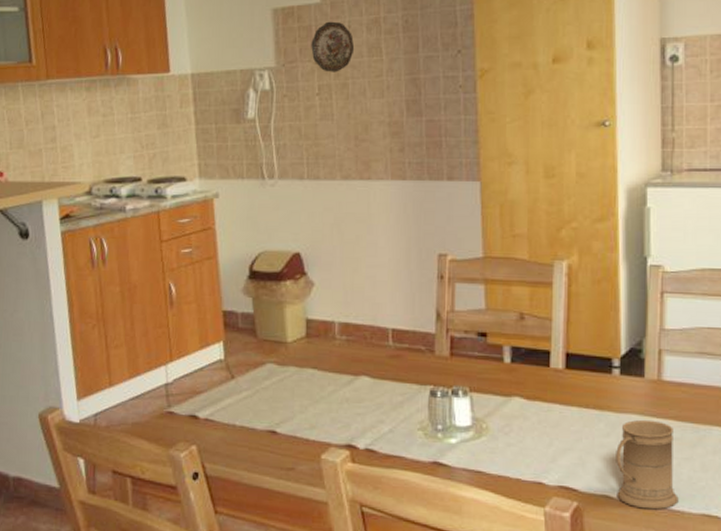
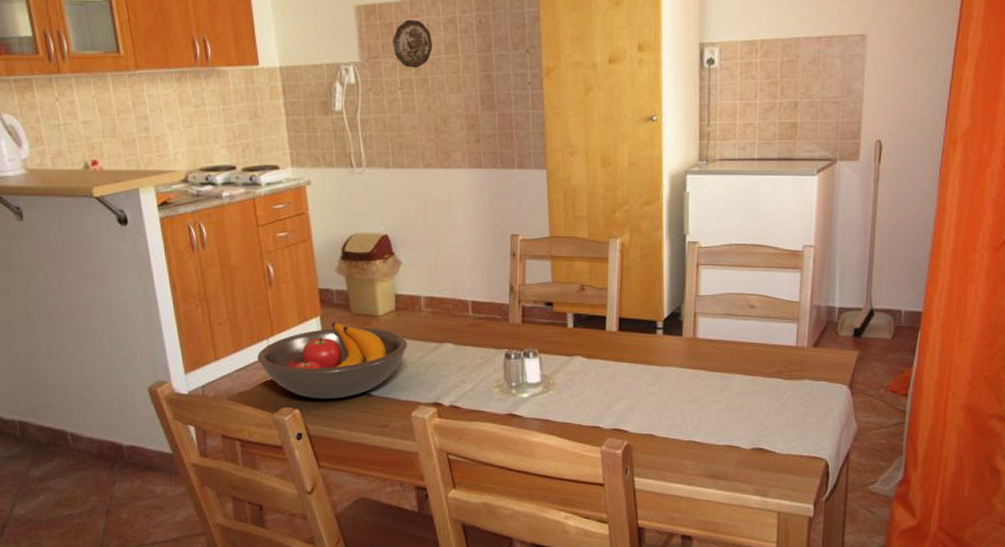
fruit bowl: none [154,348,319,436] -> present [257,322,408,400]
mug: present [616,419,679,510] -> none [659,371,708,444]

